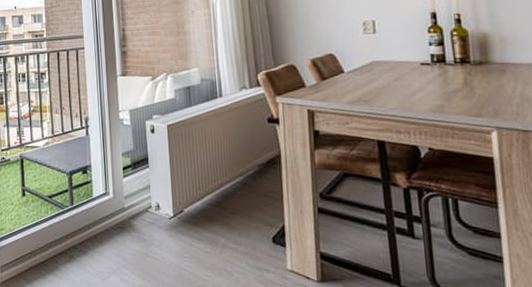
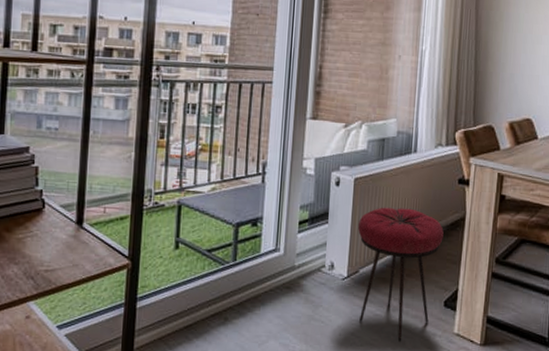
stool: none [177,149,261,279] -> present [358,207,444,343]

